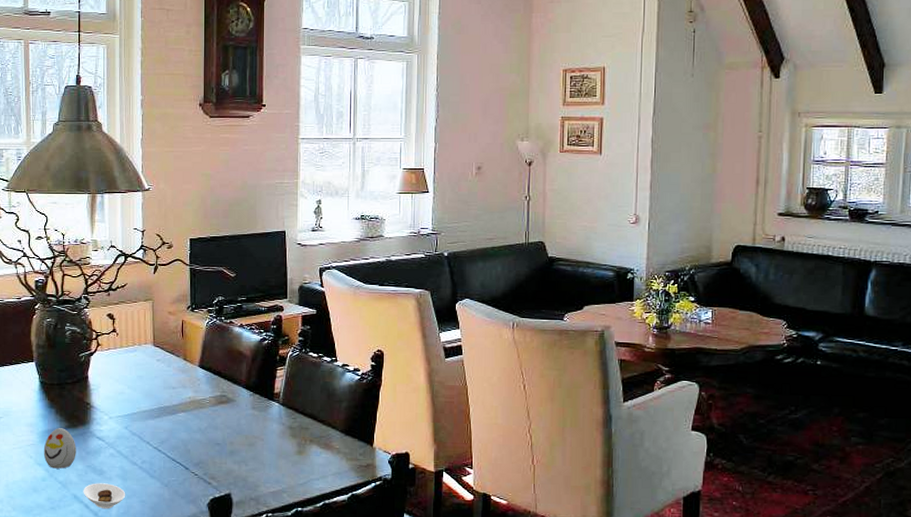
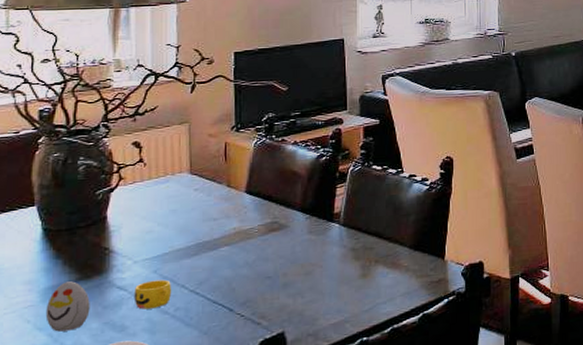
cup: none [109,435,140,459] -> present [134,279,172,310]

